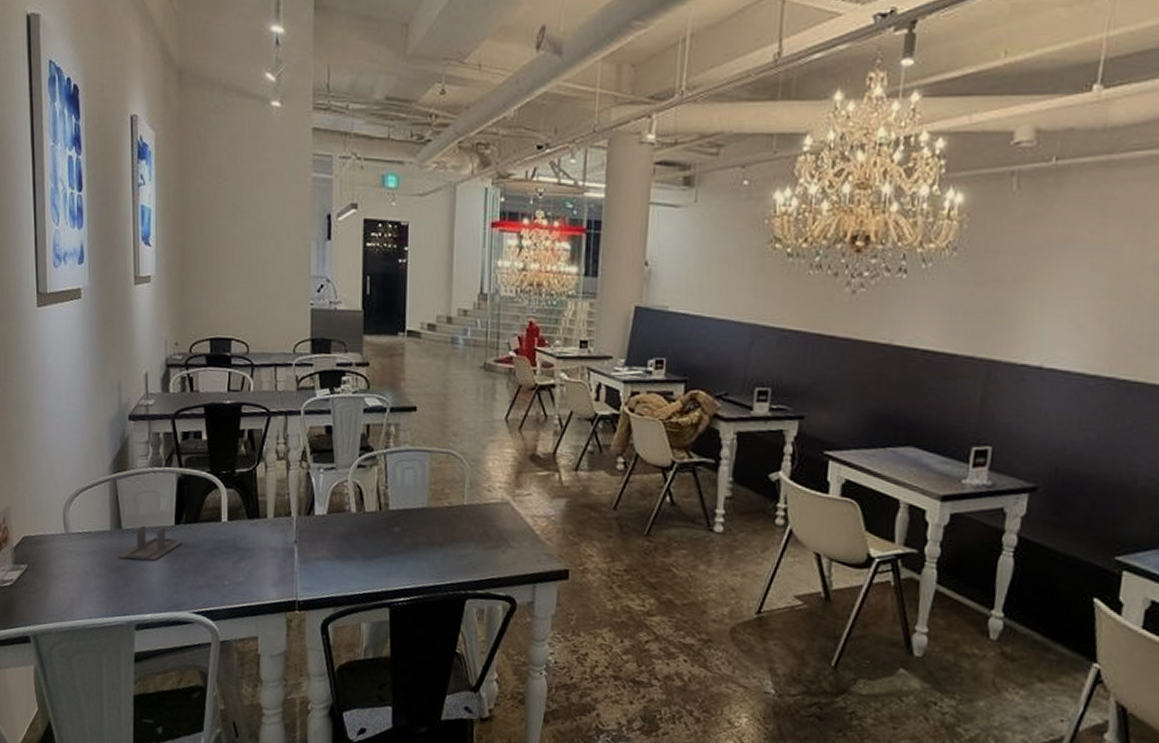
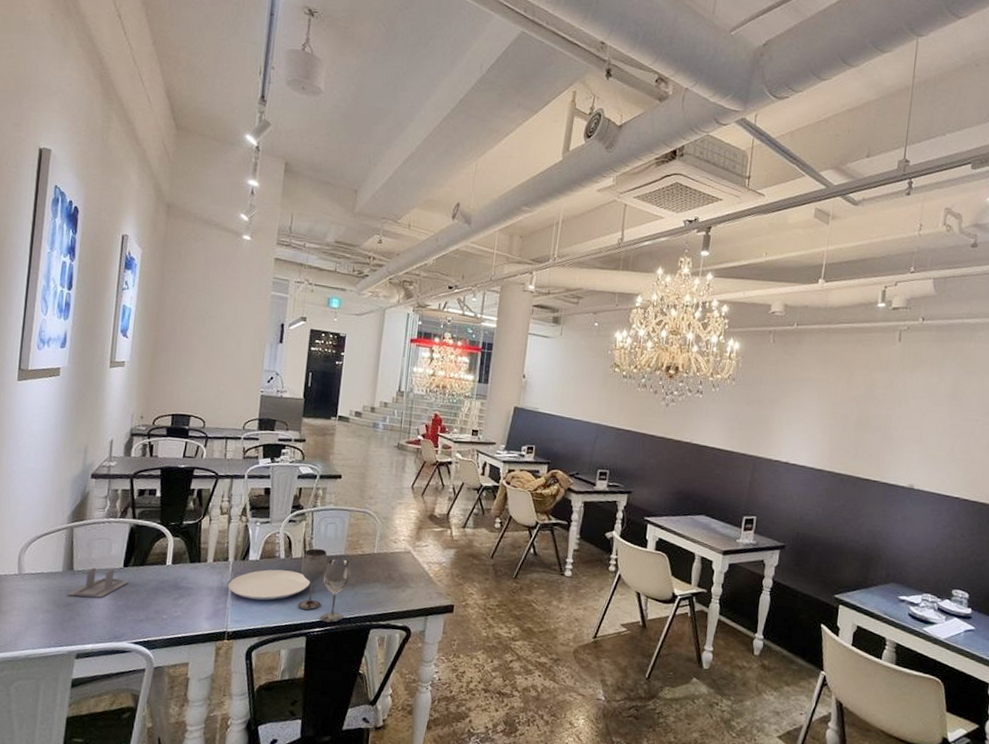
plate: none [294,526,390,564] -> present [228,569,311,601]
wineglass: none [376,500,437,592] -> present [298,548,351,623]

